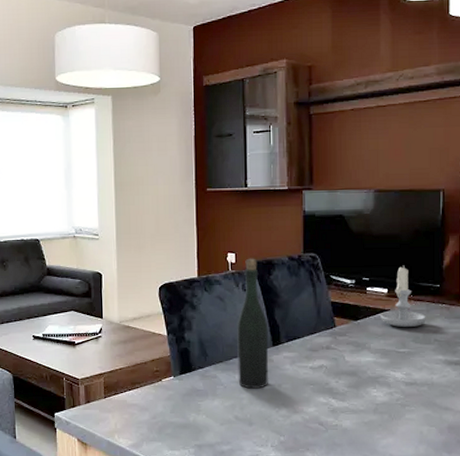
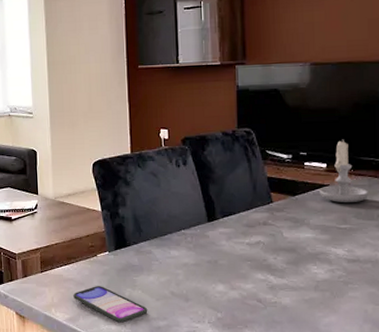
smartphone: none [137,411,212,448] -> present [73,286,148,323]
bottle: present [236,258,269,389] -> none [171,134,204,265]

